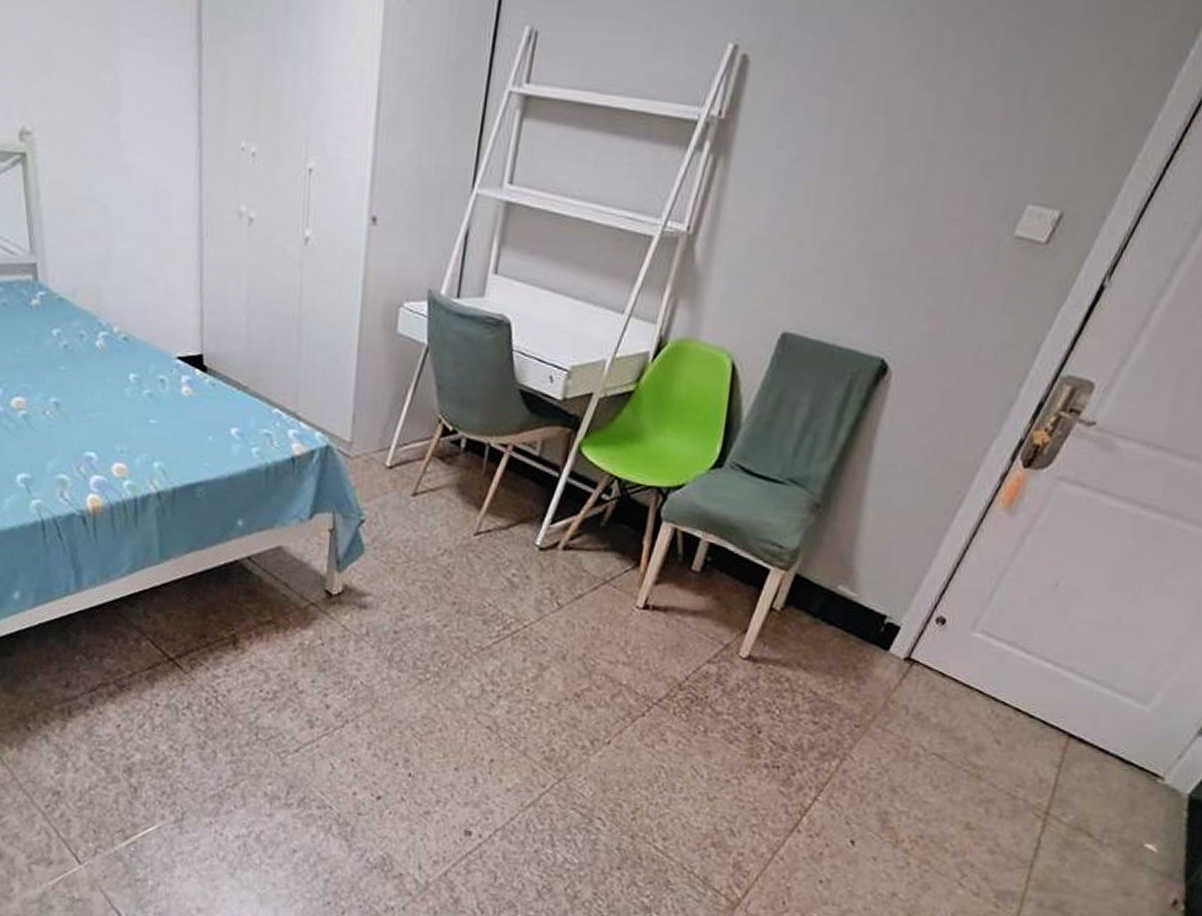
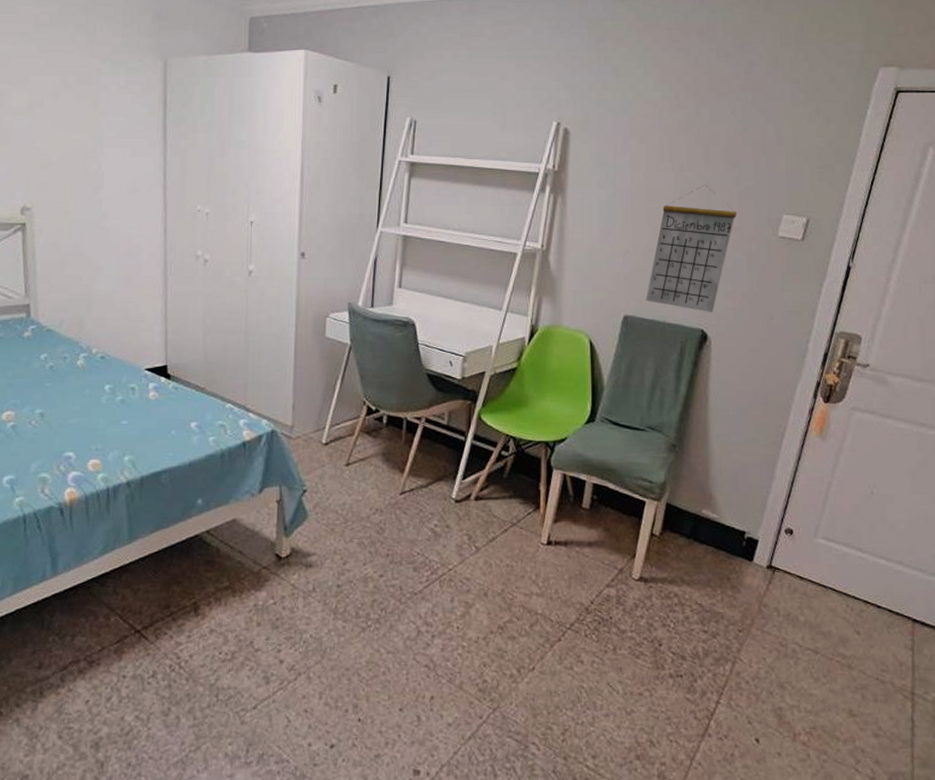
calendar: none [815,152,964,336] -> present [646,184,737,312]

